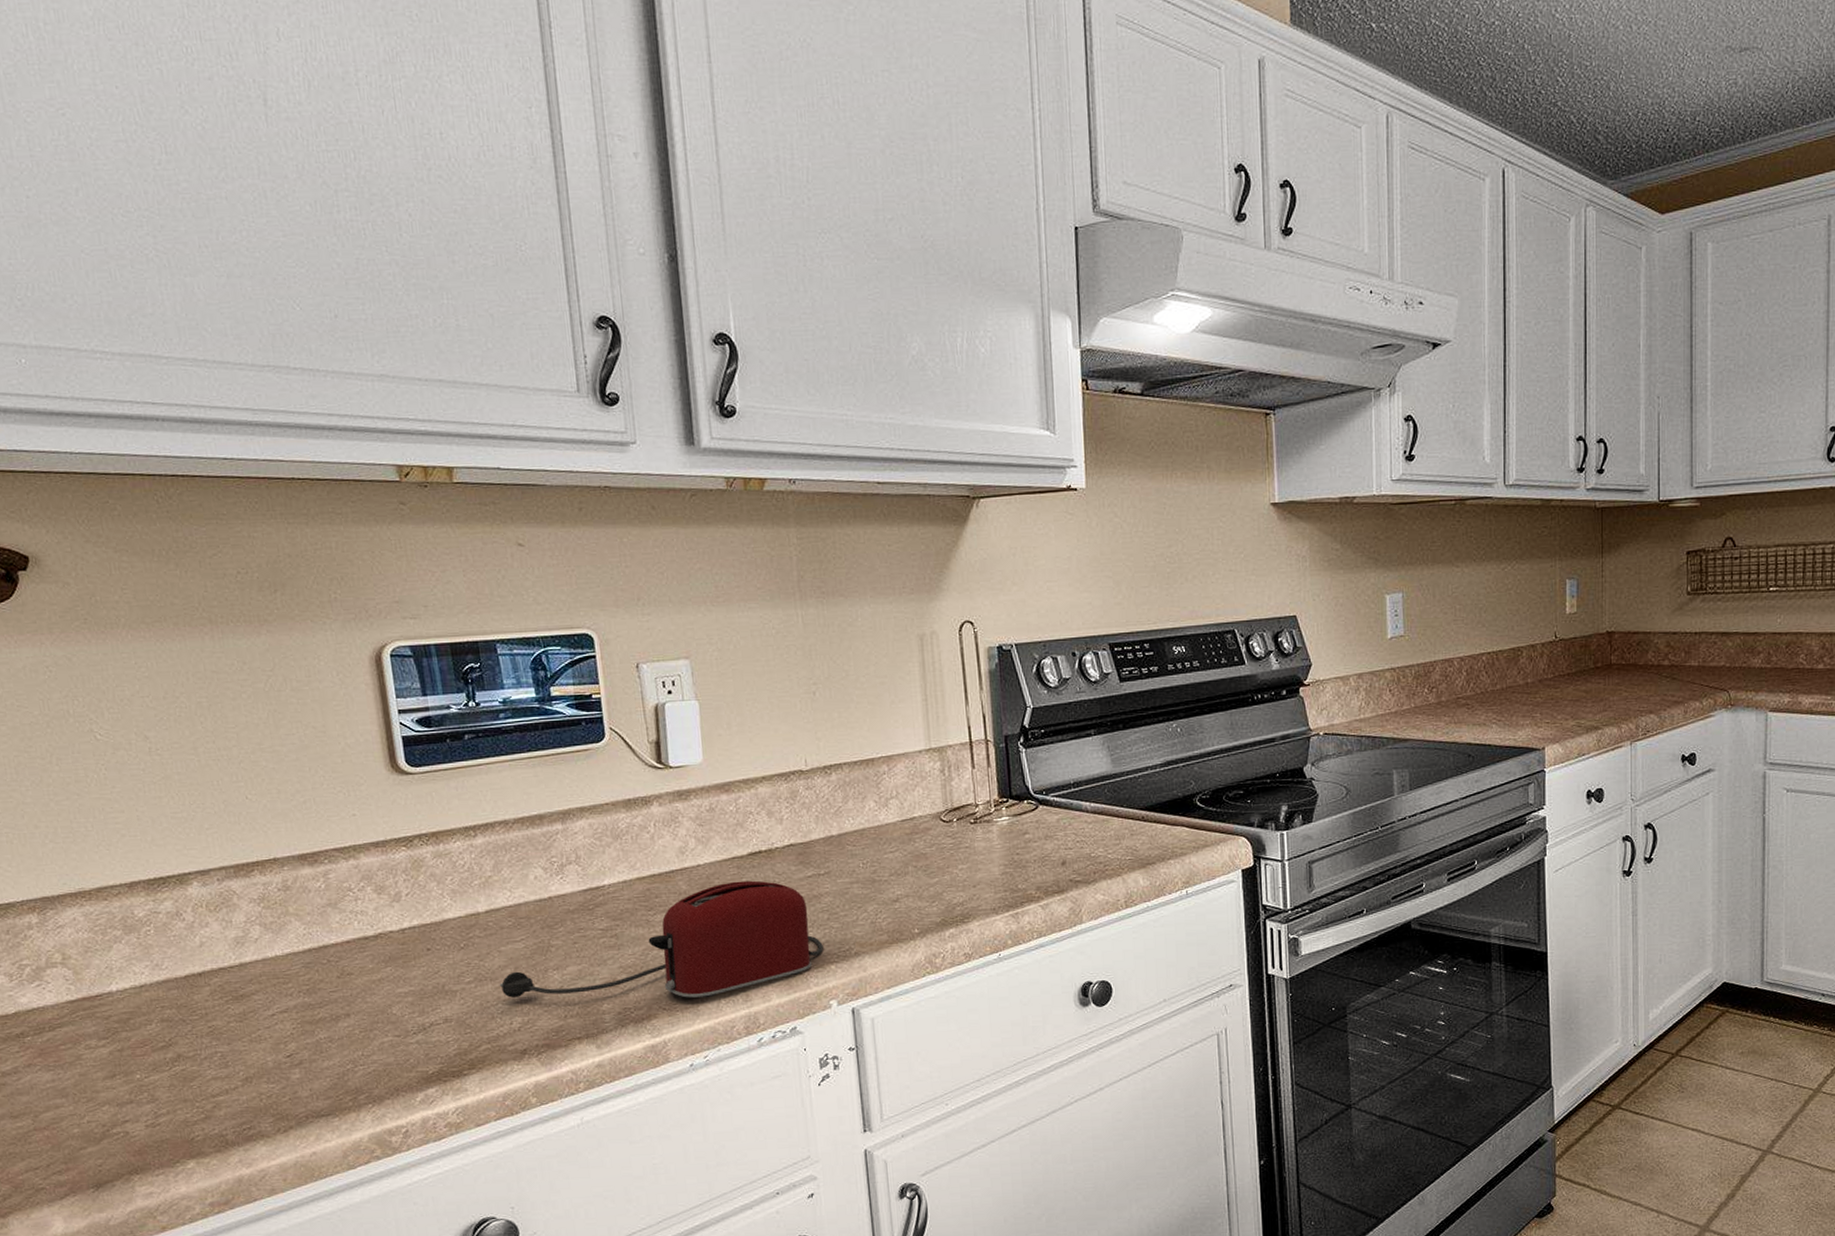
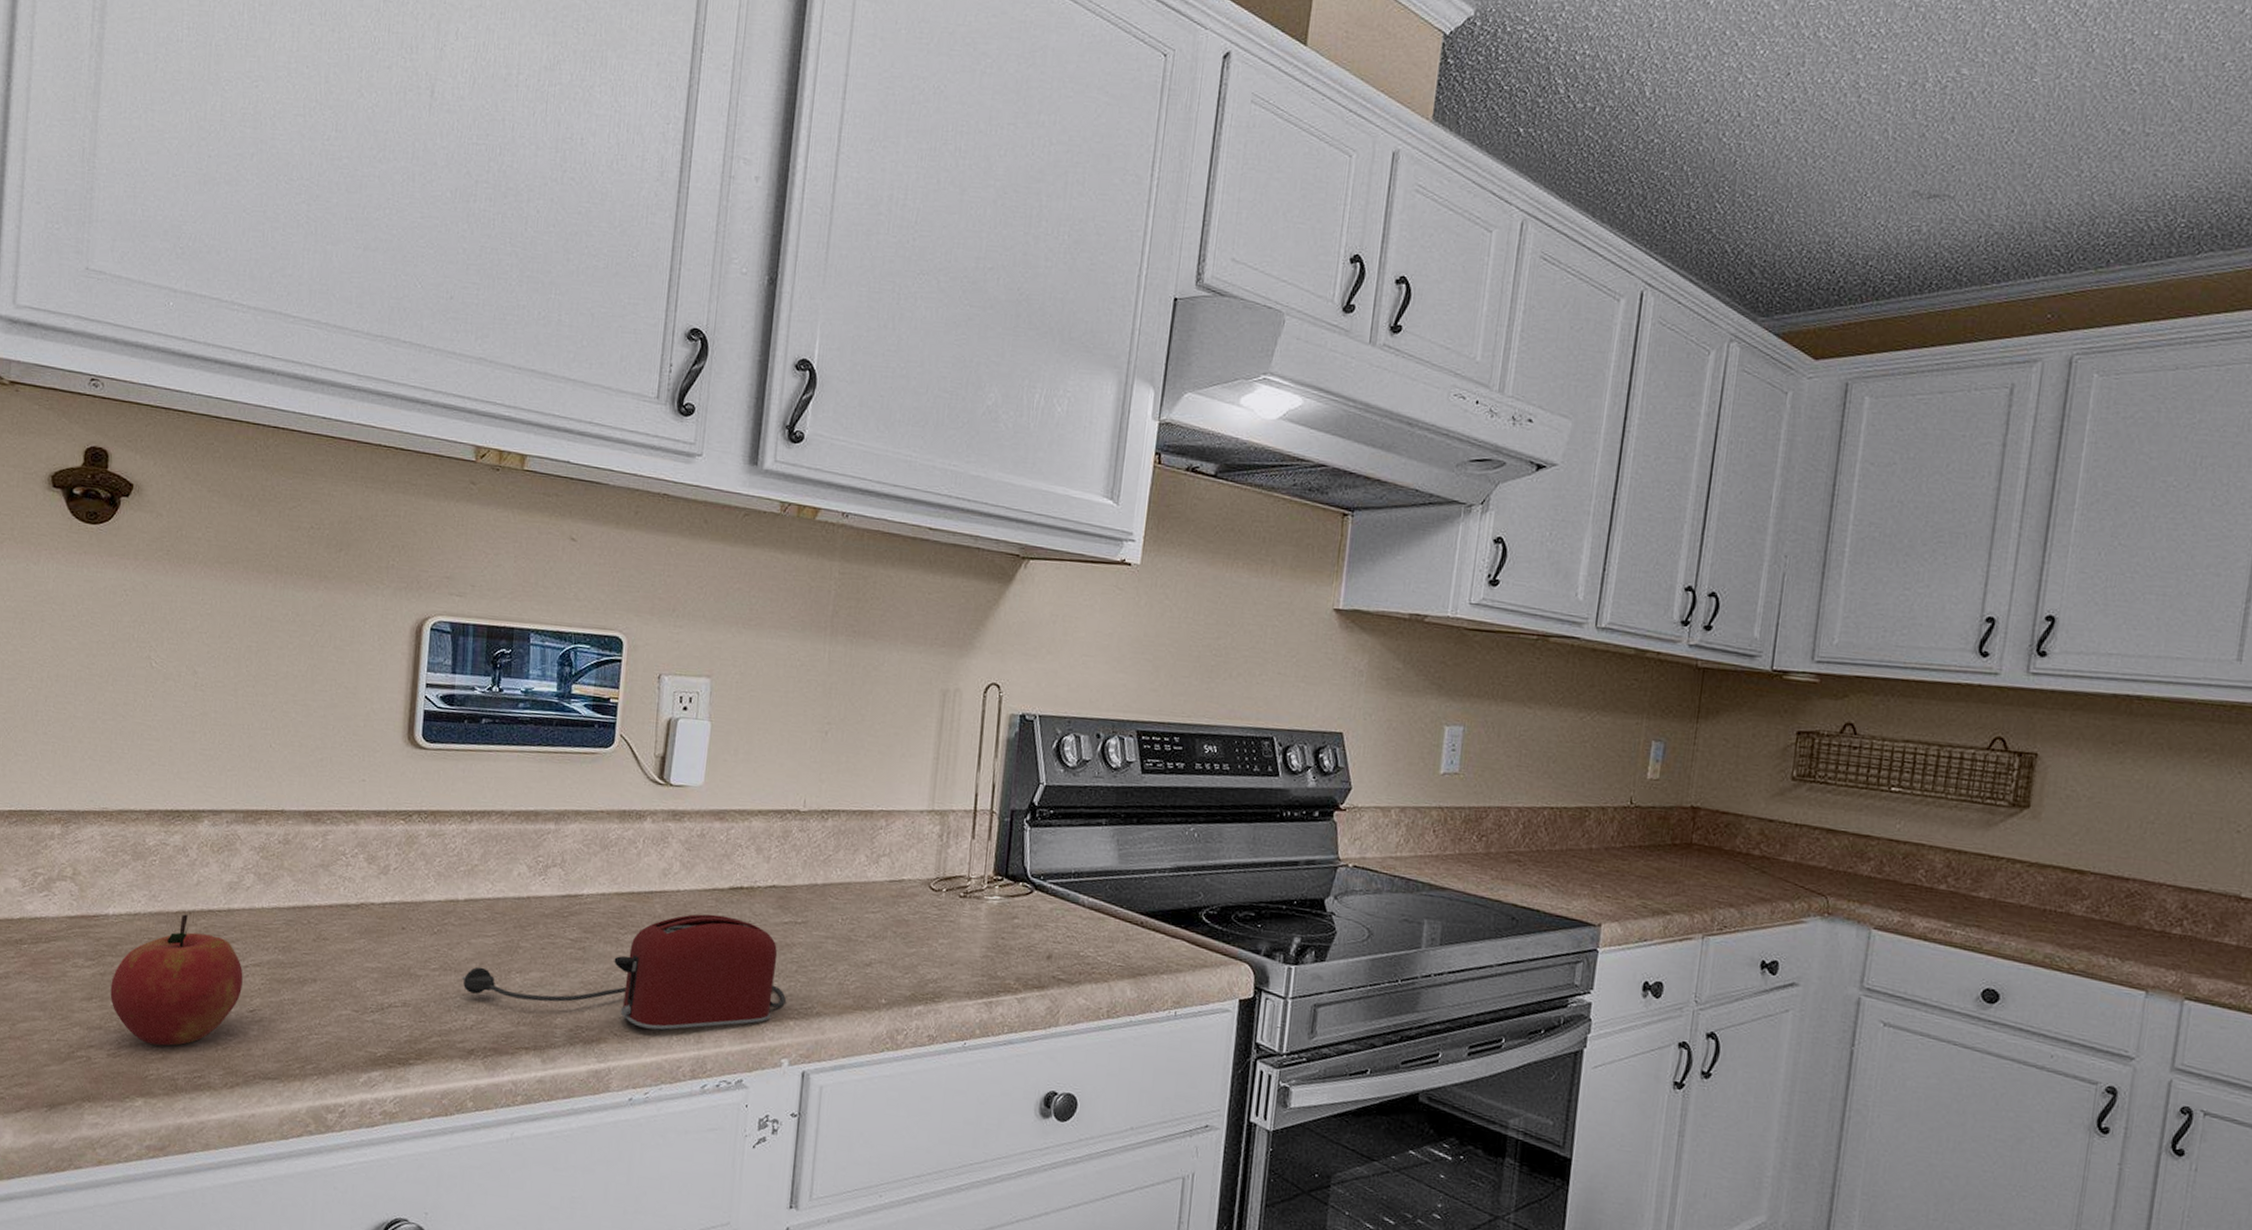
apple: none [131,976,274,1107] -> present [110,914,243,1046]

